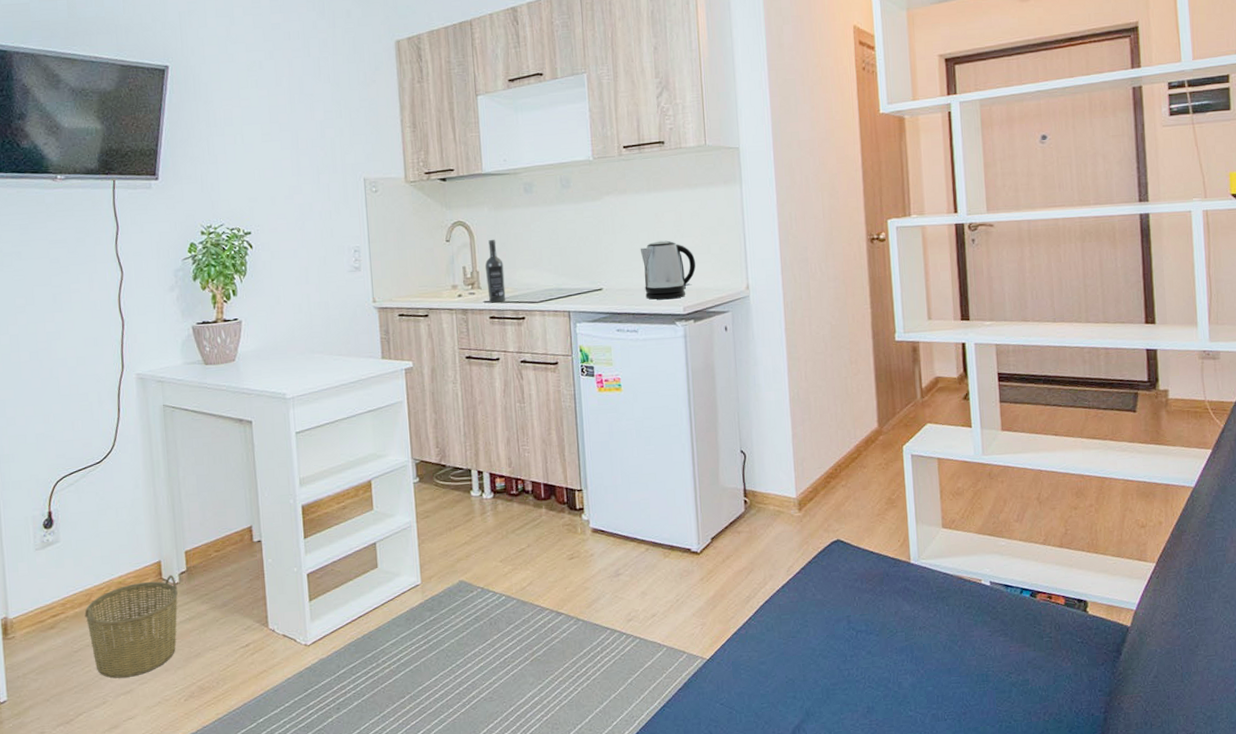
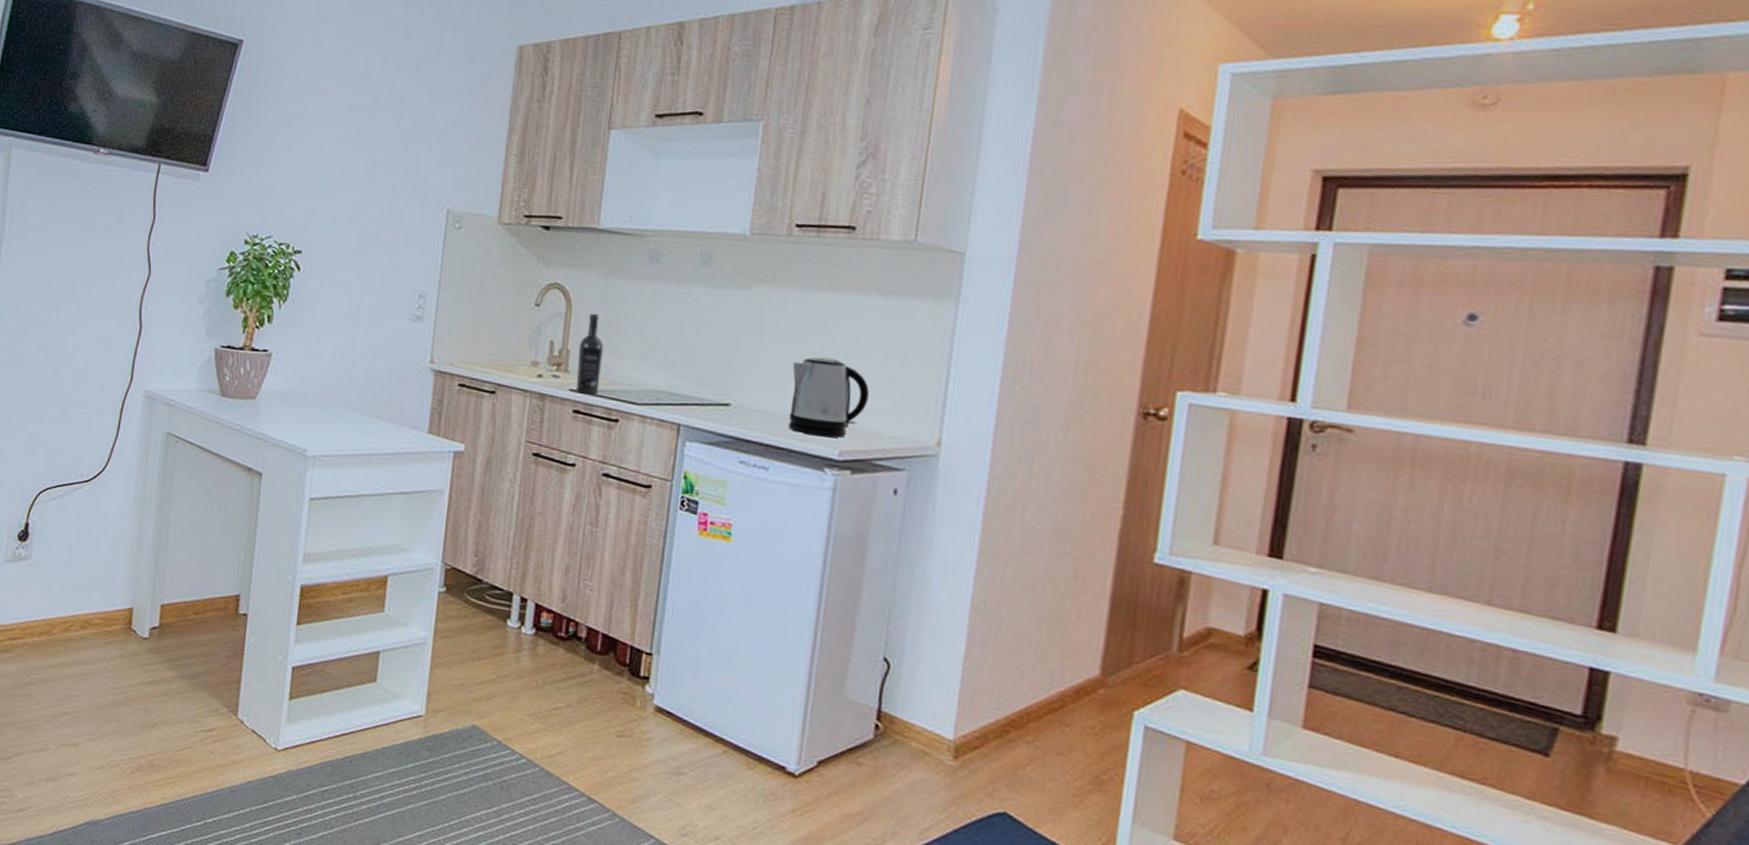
basket: present [84,574,179,678] -> none [43,625,146,730]

